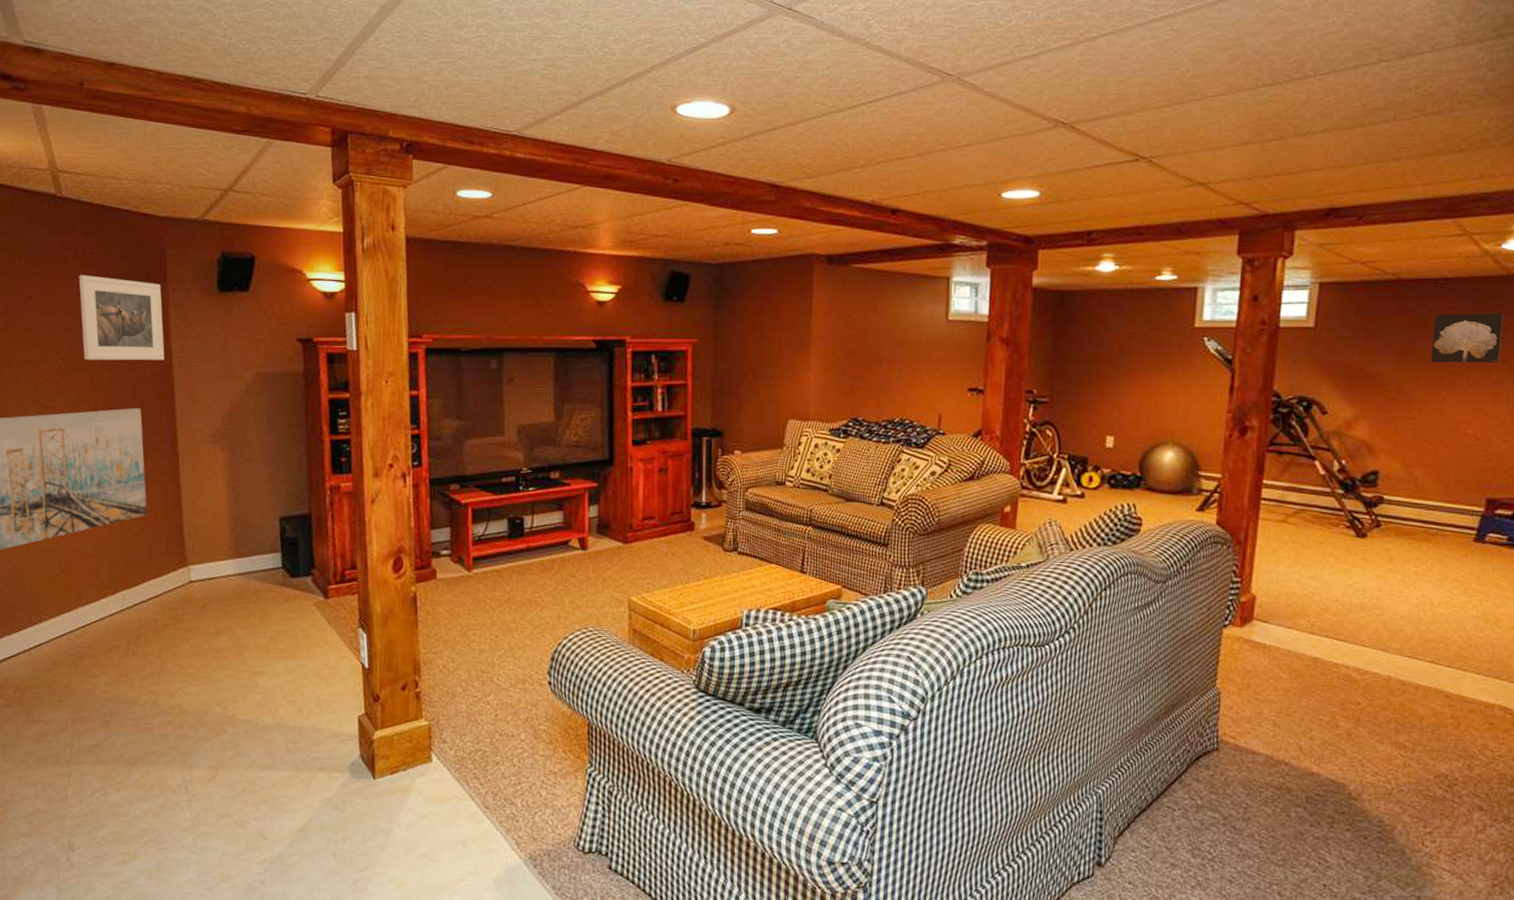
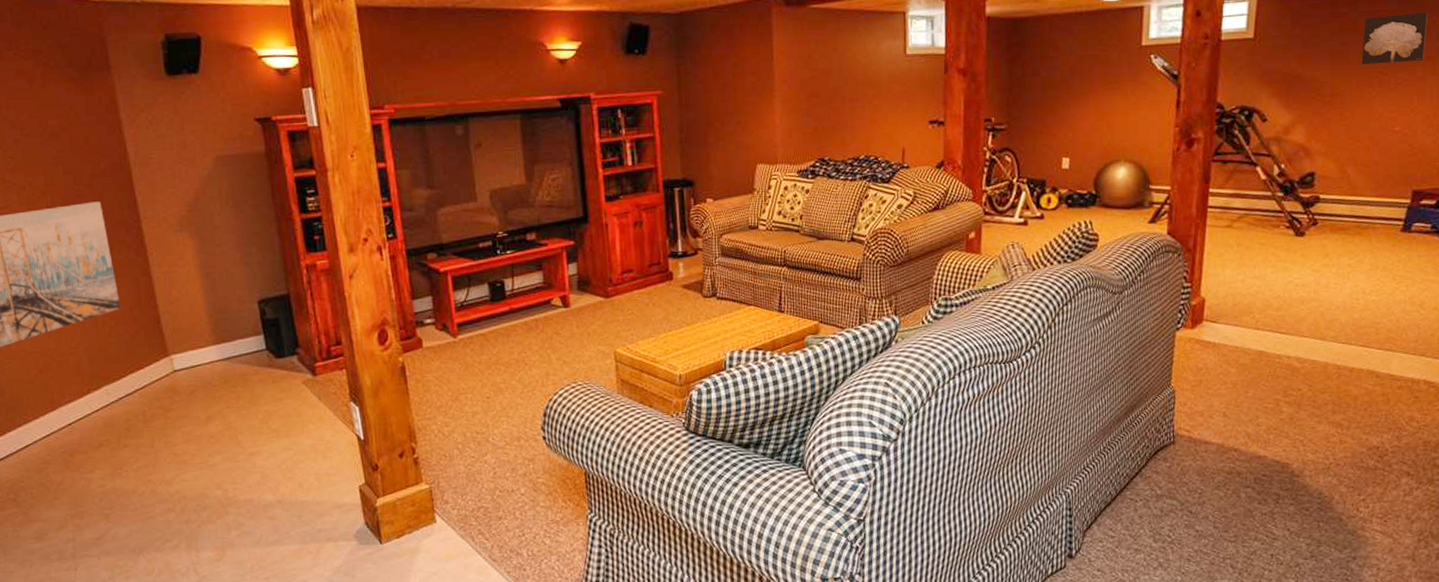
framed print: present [79,275,165,361] -> none [16,67,119,156]

